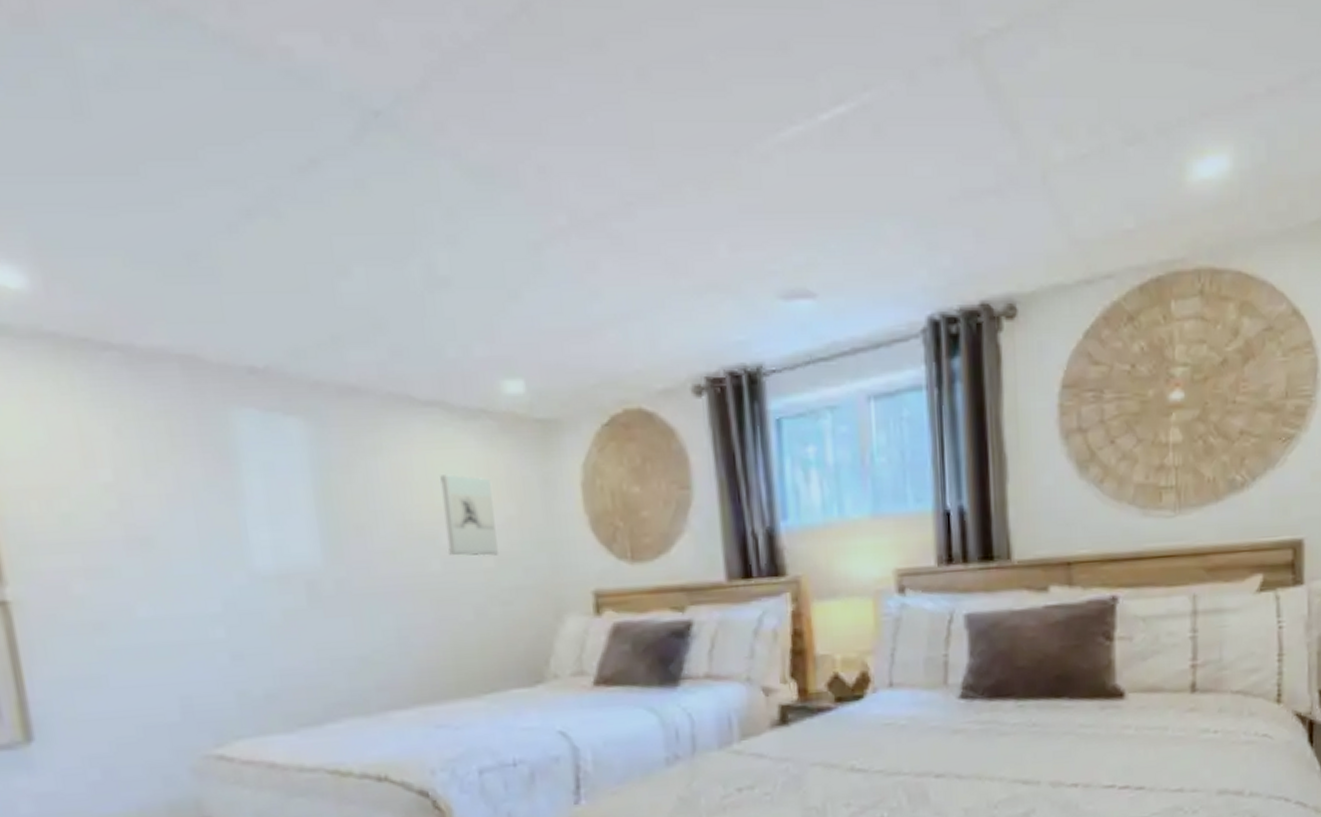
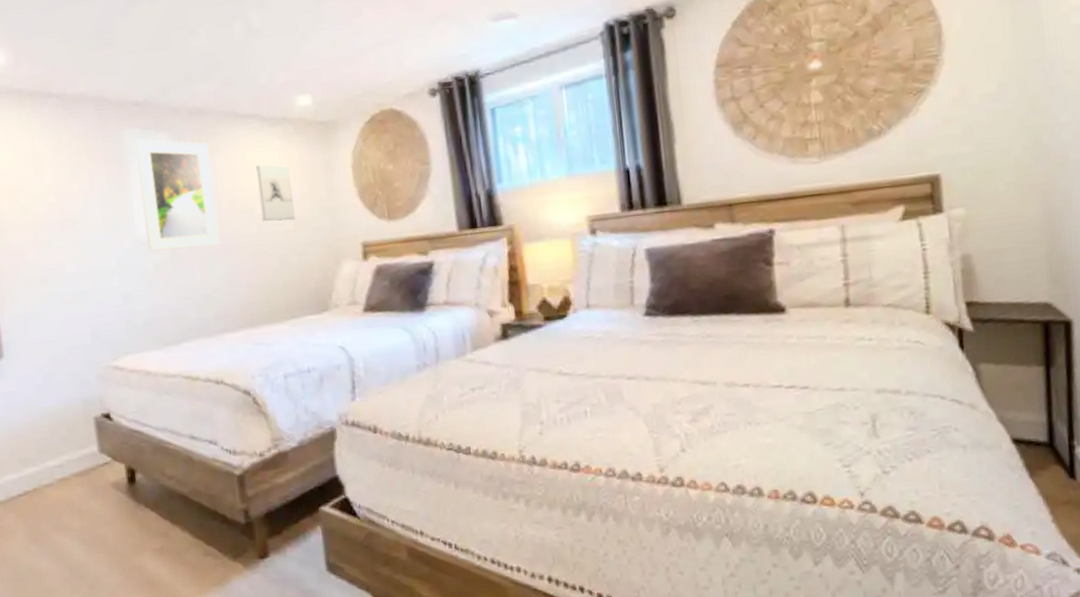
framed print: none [249,424,384,591] -> present [134,139,220,251]

